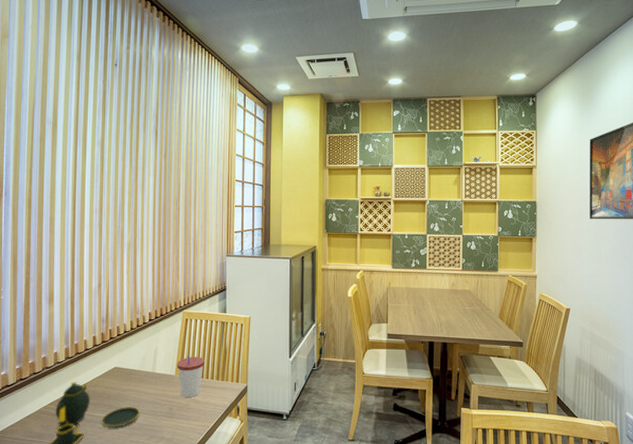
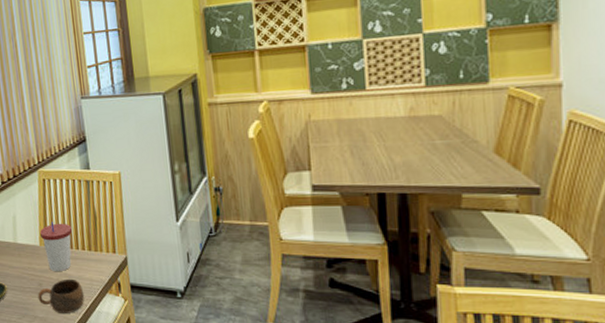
cup: none [167,404,208,435] -> present [37,278,85,315]

